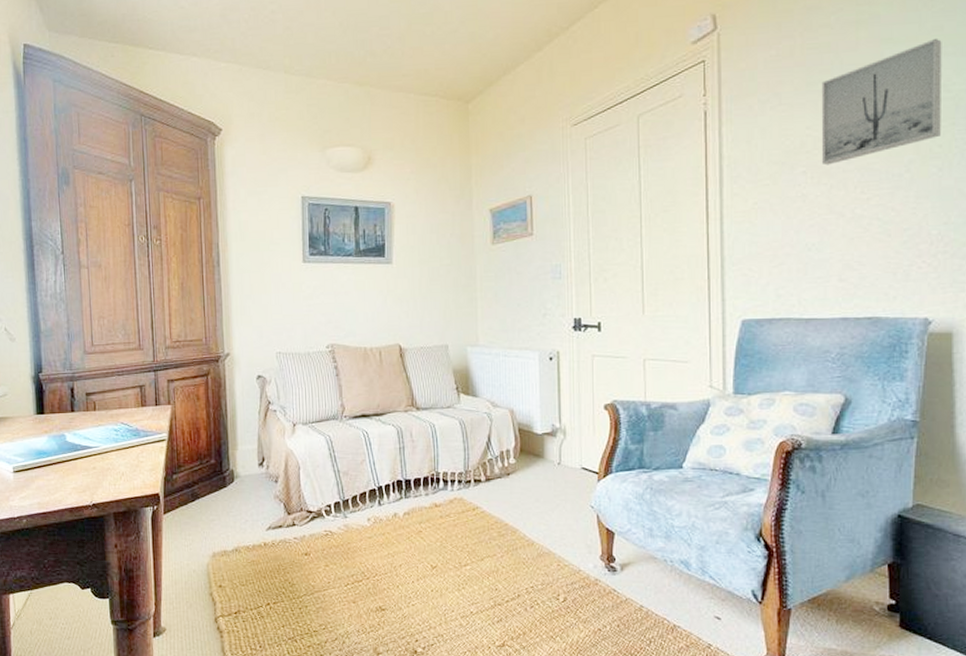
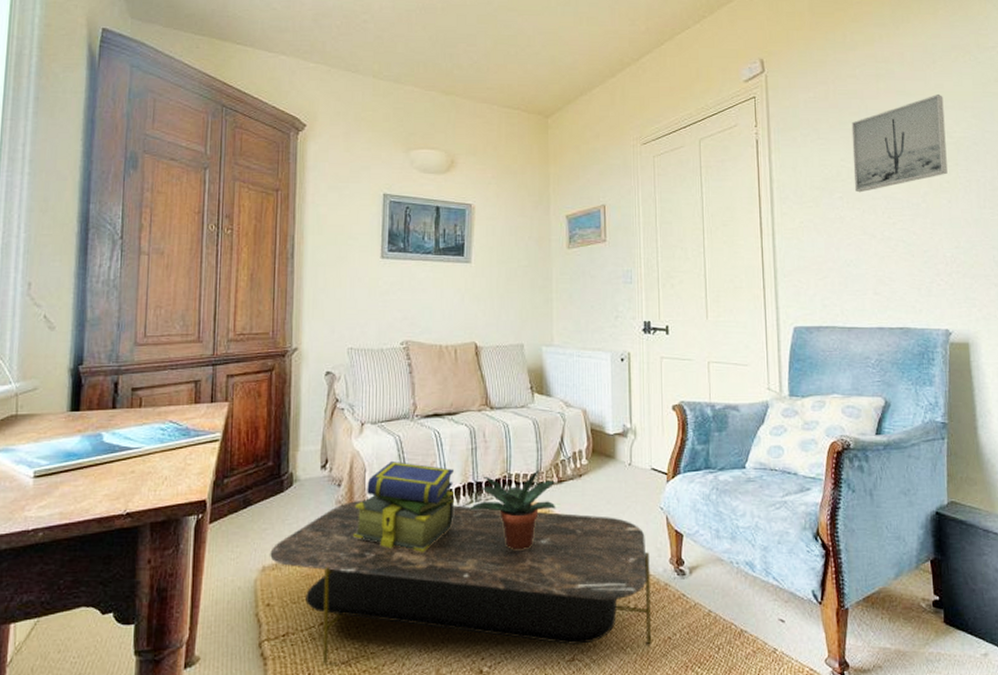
coffee table: none [219,495,582,639] -> present [270,500,652,664]
stack of books: none [292,460,385,544] -> present [353,461,455,552]
potted plant: none [399,468,485,543] -> present [470,469,556,549]

